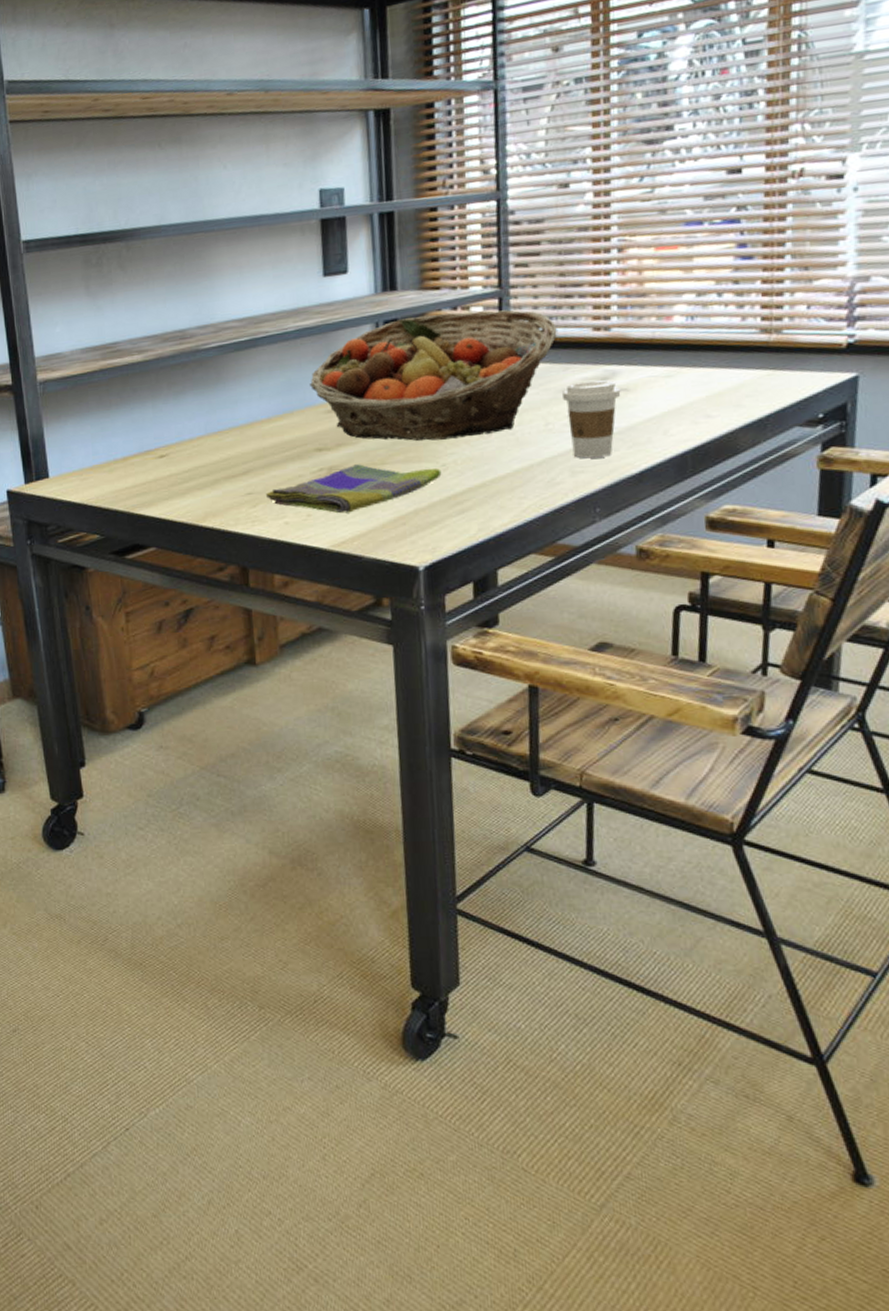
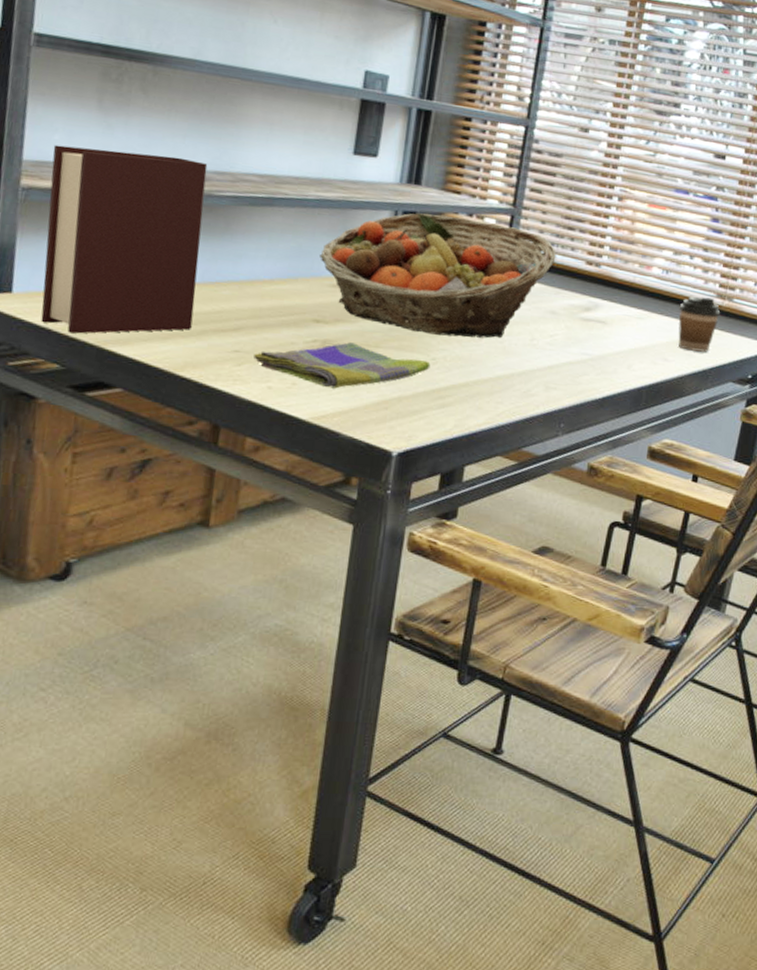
bible: none [57,320,205,505] -> present [41,145,208,334]
coffee cup: present [562,379,621,459] -> none [550,307,600,379]
coffee cup: none [714,335,769,401] -> present [678,297,721,352]

